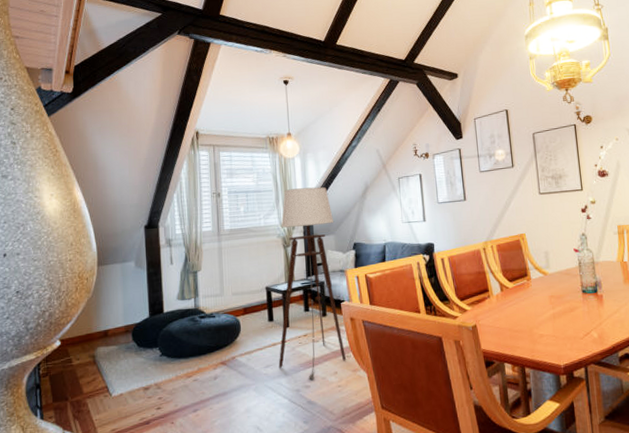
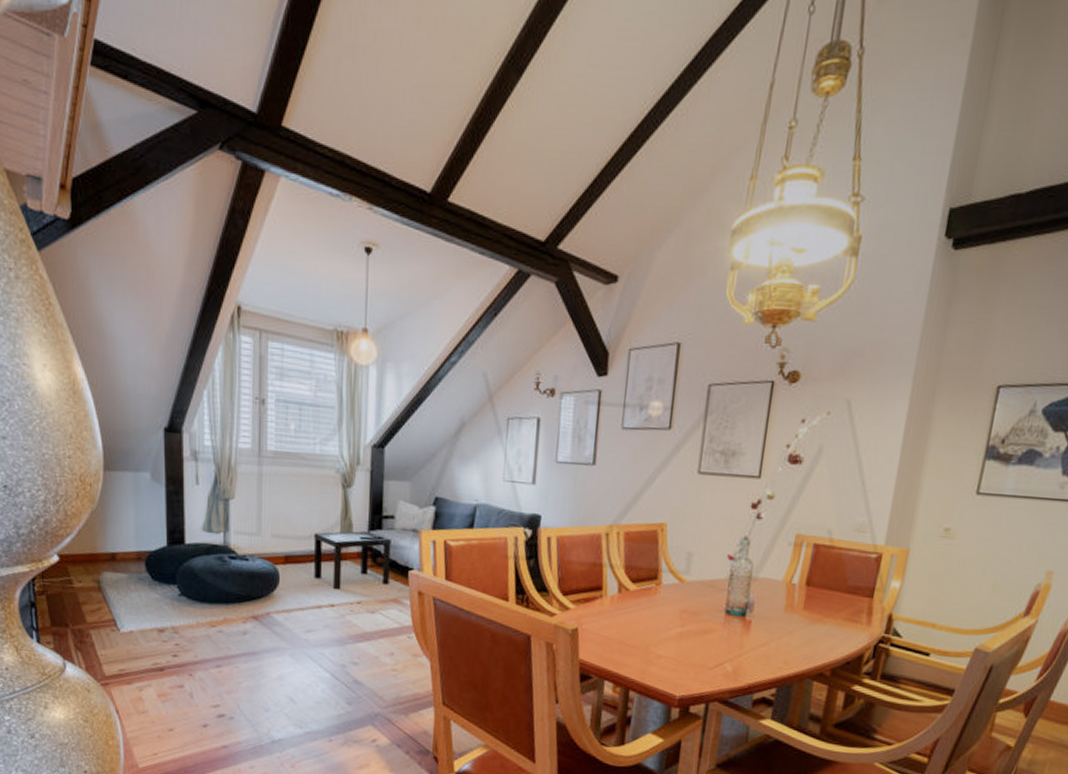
floor lamp: present [278,186,346,380] -> none [322,409,413,656]

